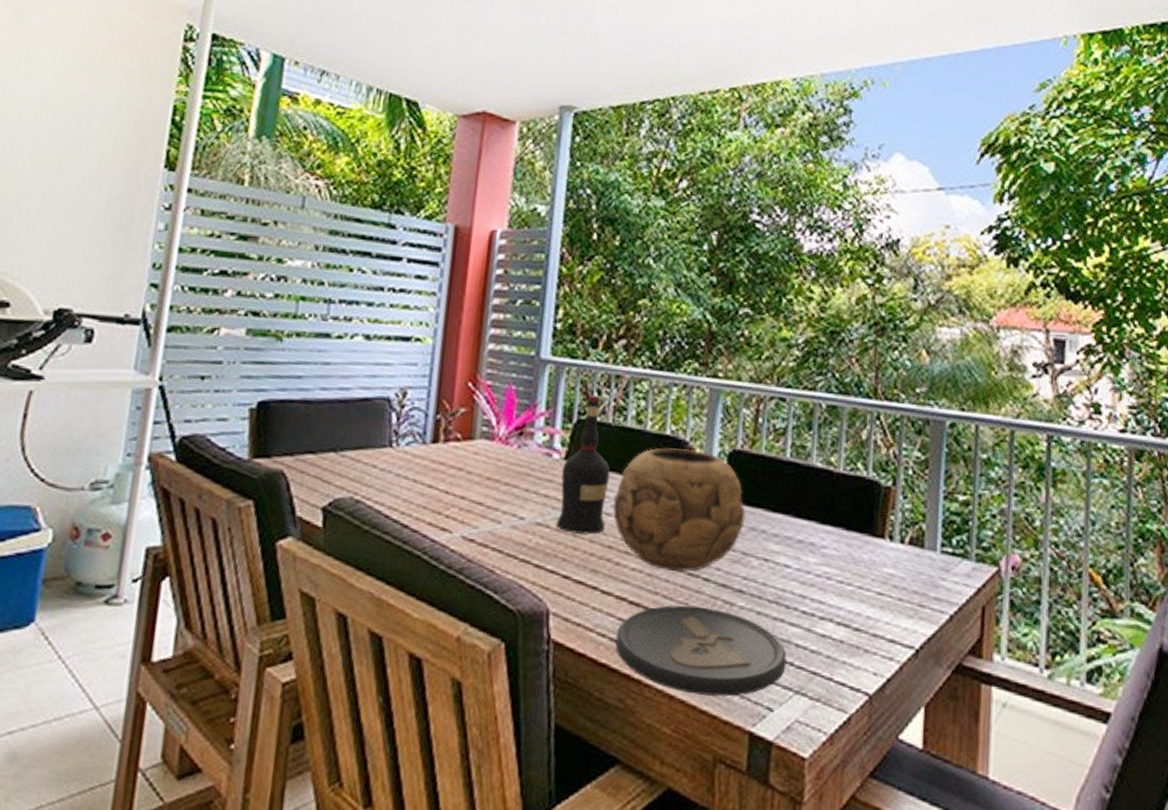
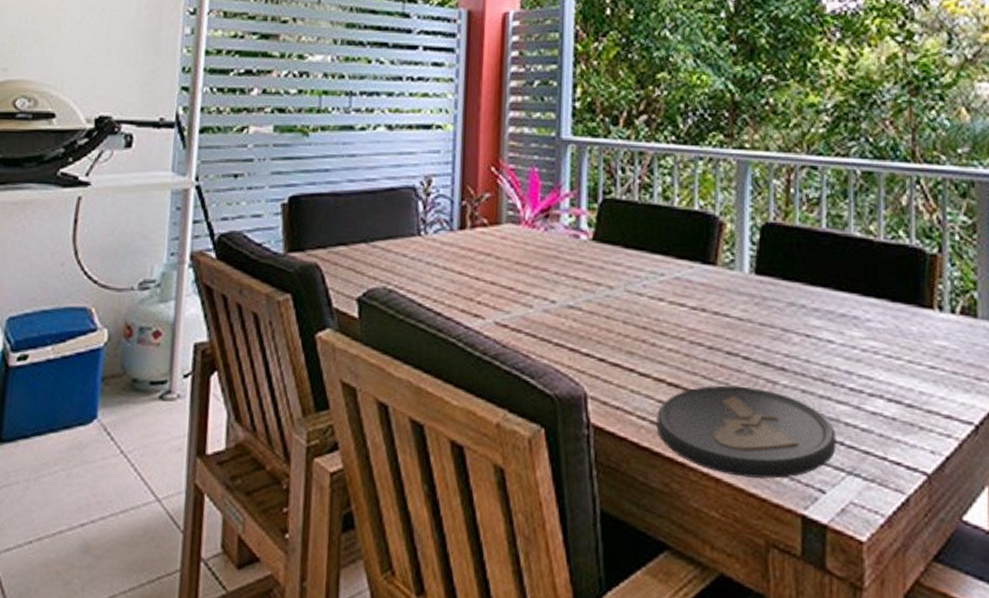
liquor: present [556,395,611,535] -> none [588,173,640,316]
decorative bowl: present [612,448,747,573] -> none [644,224,784,352]

